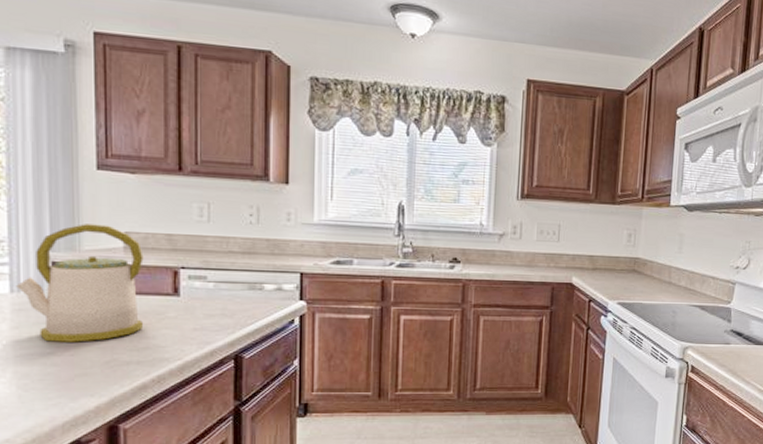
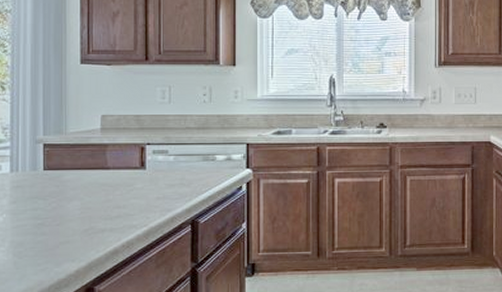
kettle: present [16,224,144,342] -> none [15,110,116,214]

